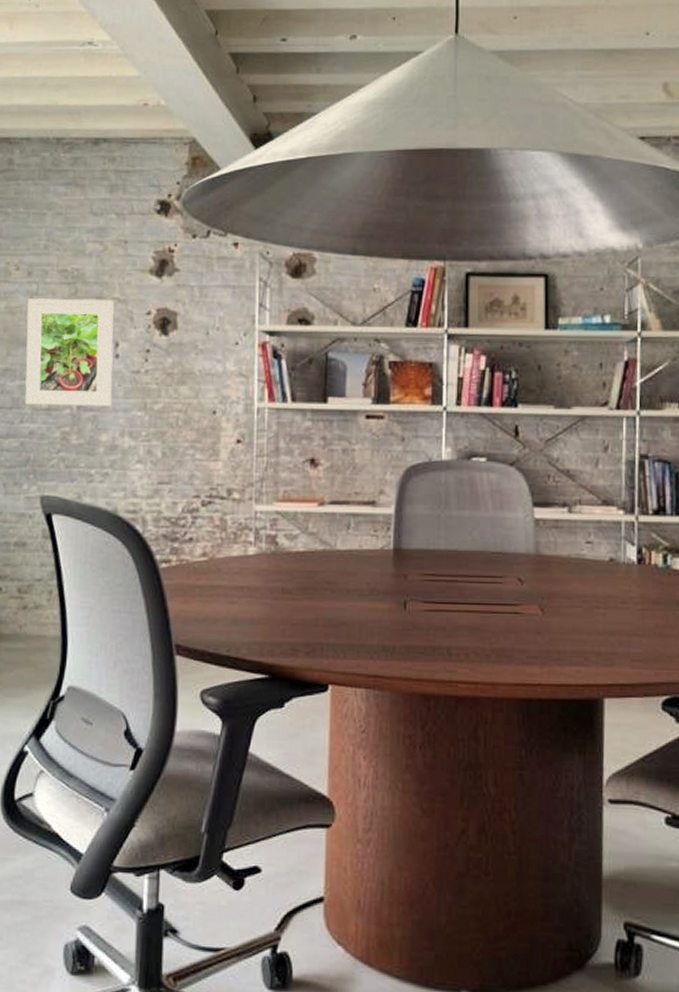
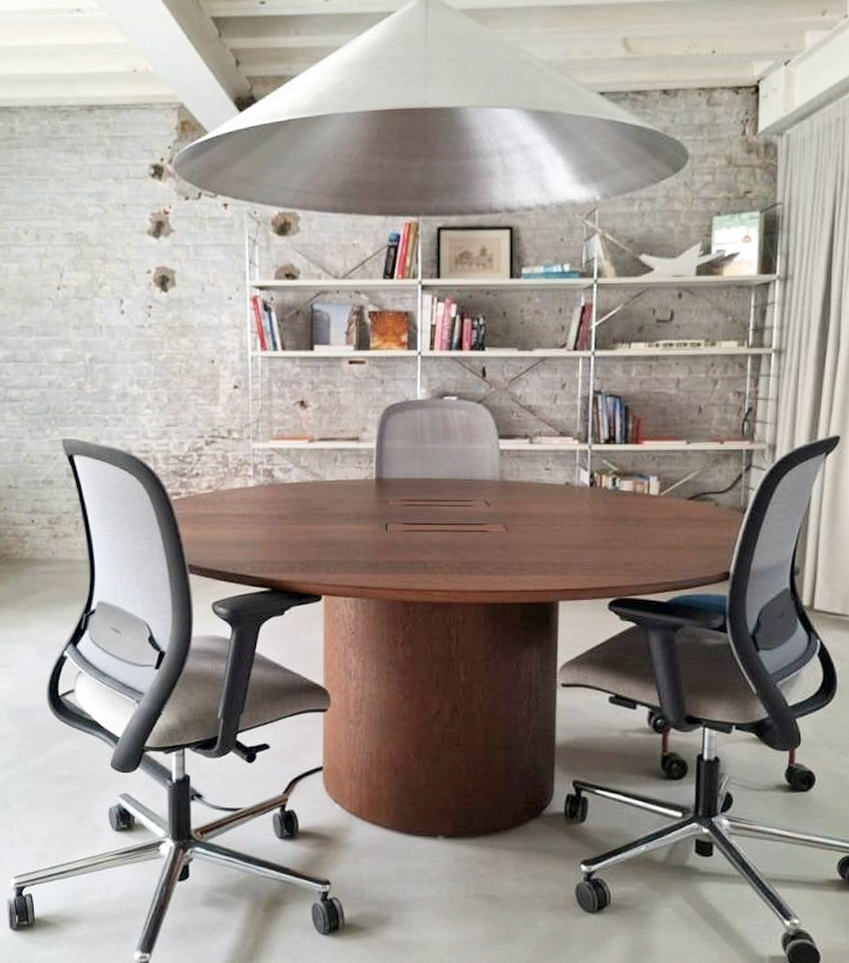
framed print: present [25,298,114,406] -> none [38,259,120,359]

